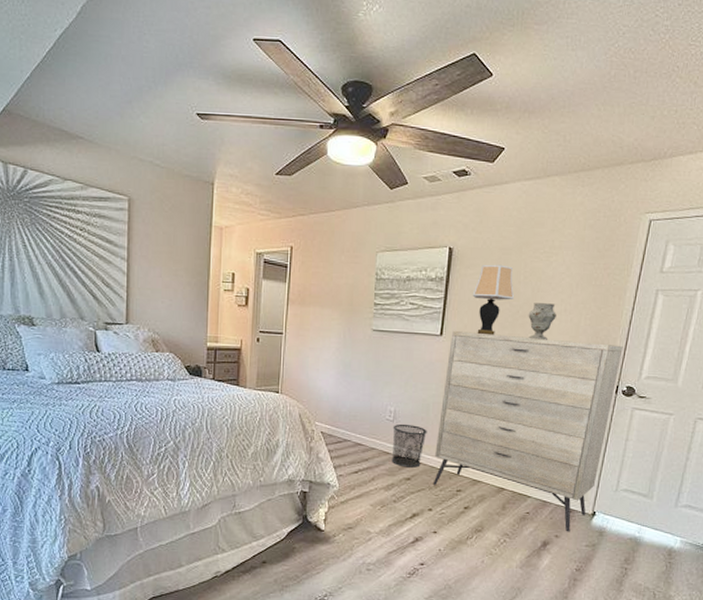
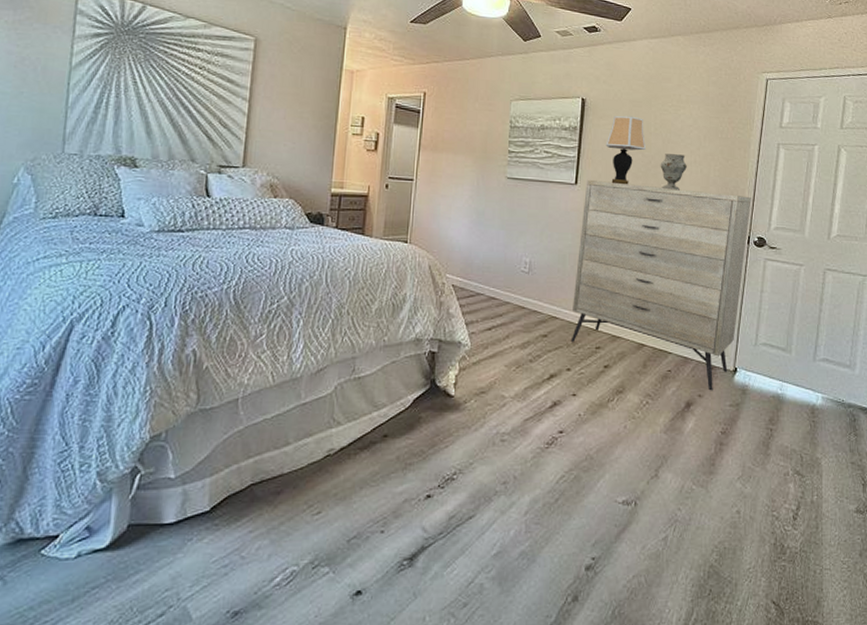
waste bin: present [391,423,427,468] -> none [527,275,564,323]

